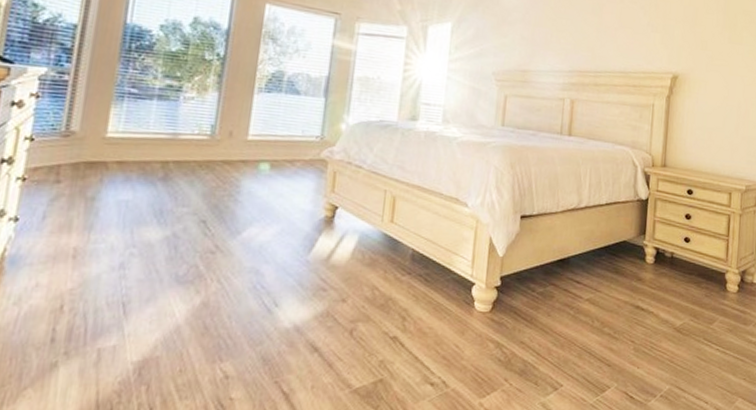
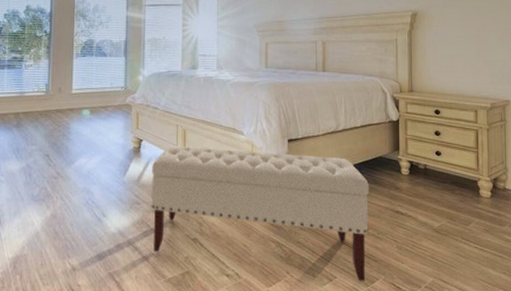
bench: none [339,215,610,390] -> present [151,145,370,281]

